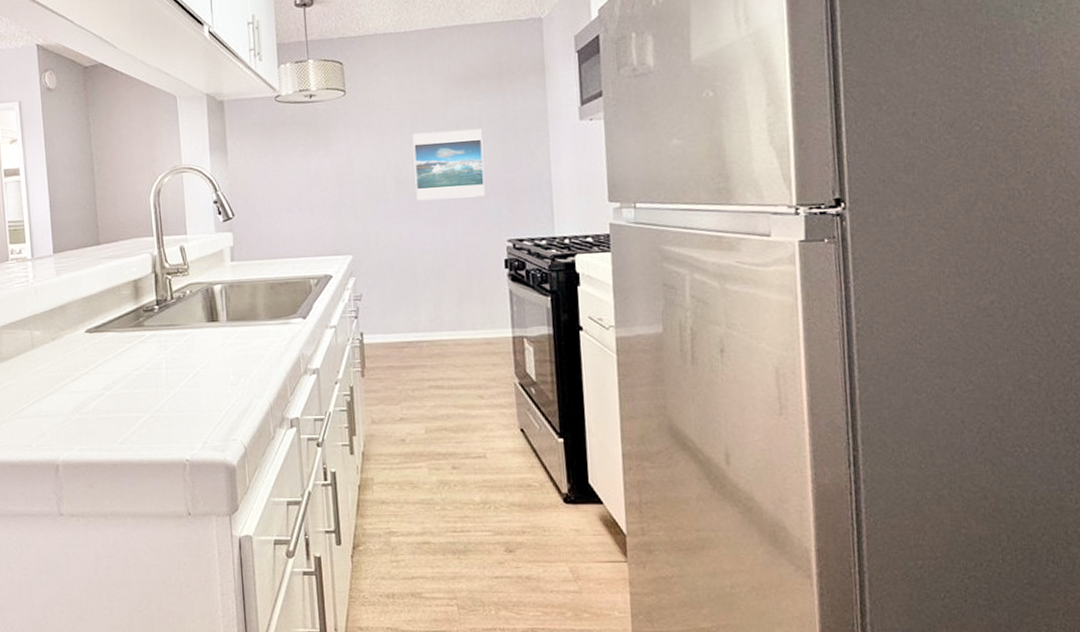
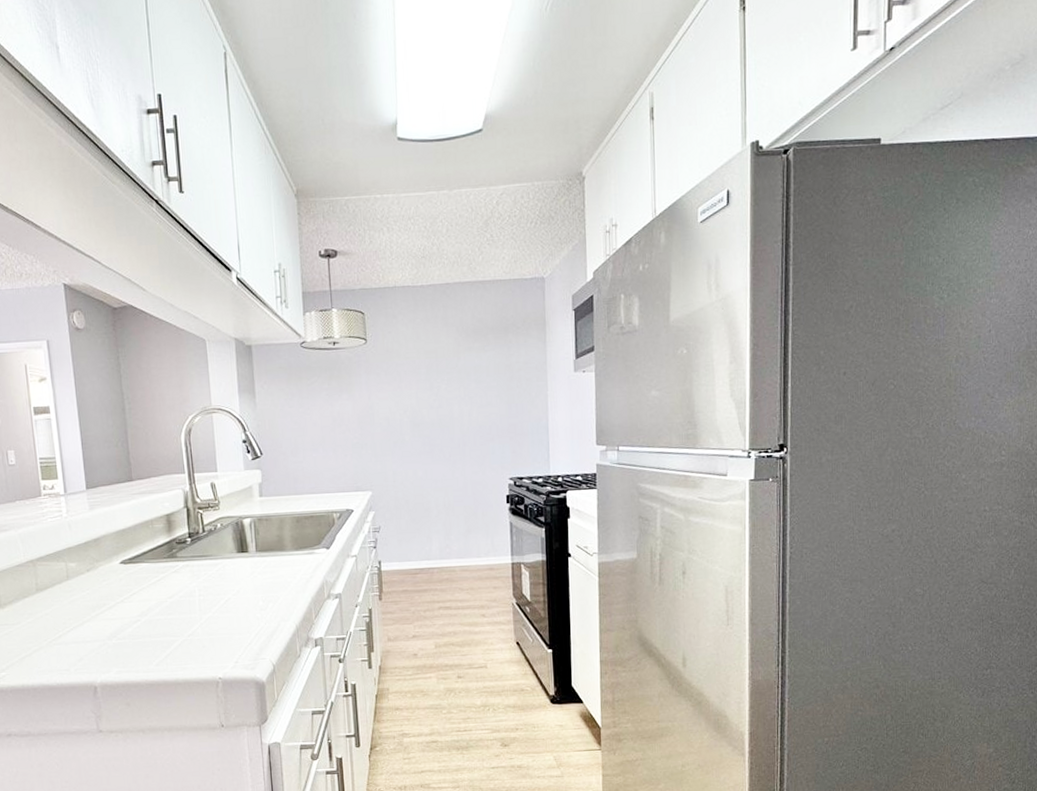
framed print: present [412,129,485,201] -> none [427,378,491,443]

